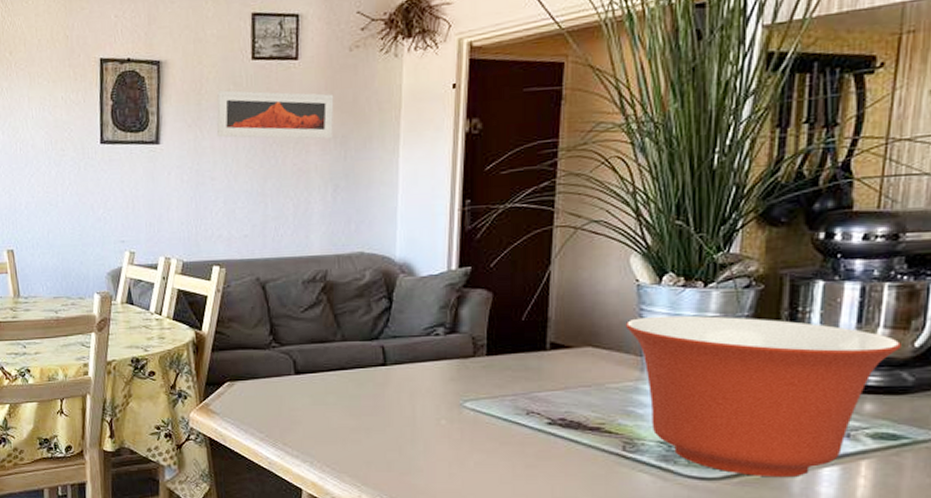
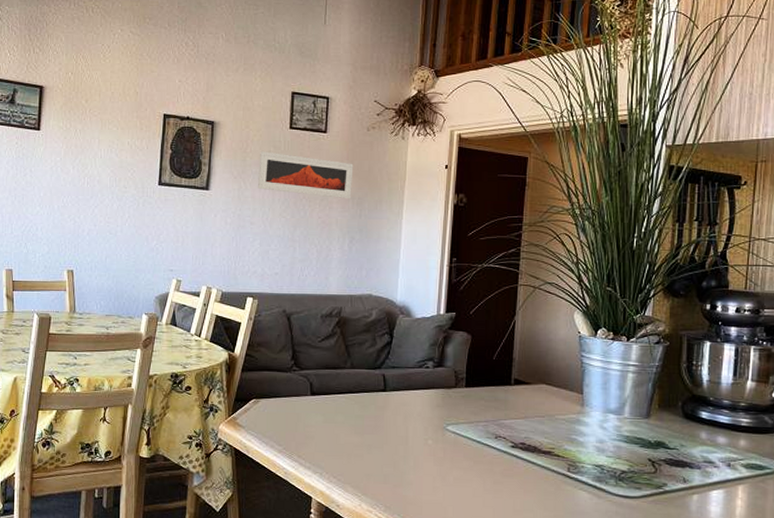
mixing bowl: present [625,315,901,478] -> none [570,362,763,498]

